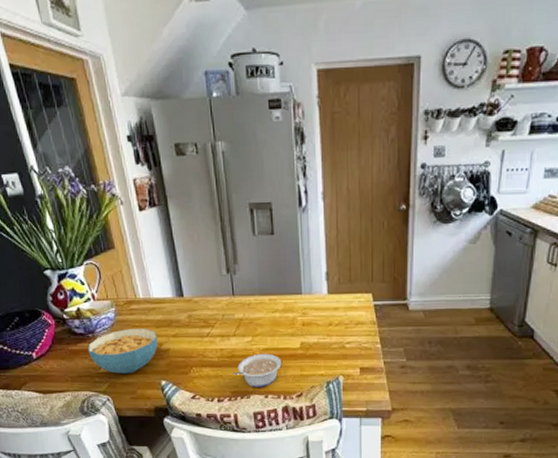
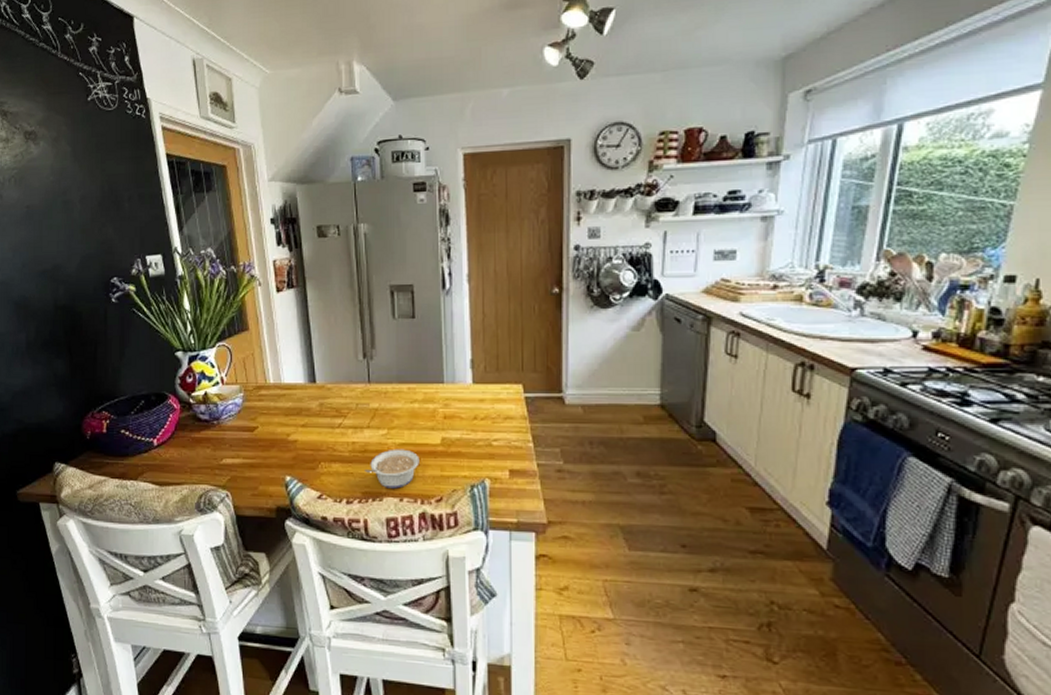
cereal bowl: present [87,329,158,374] -> none [211,416,286,466]

